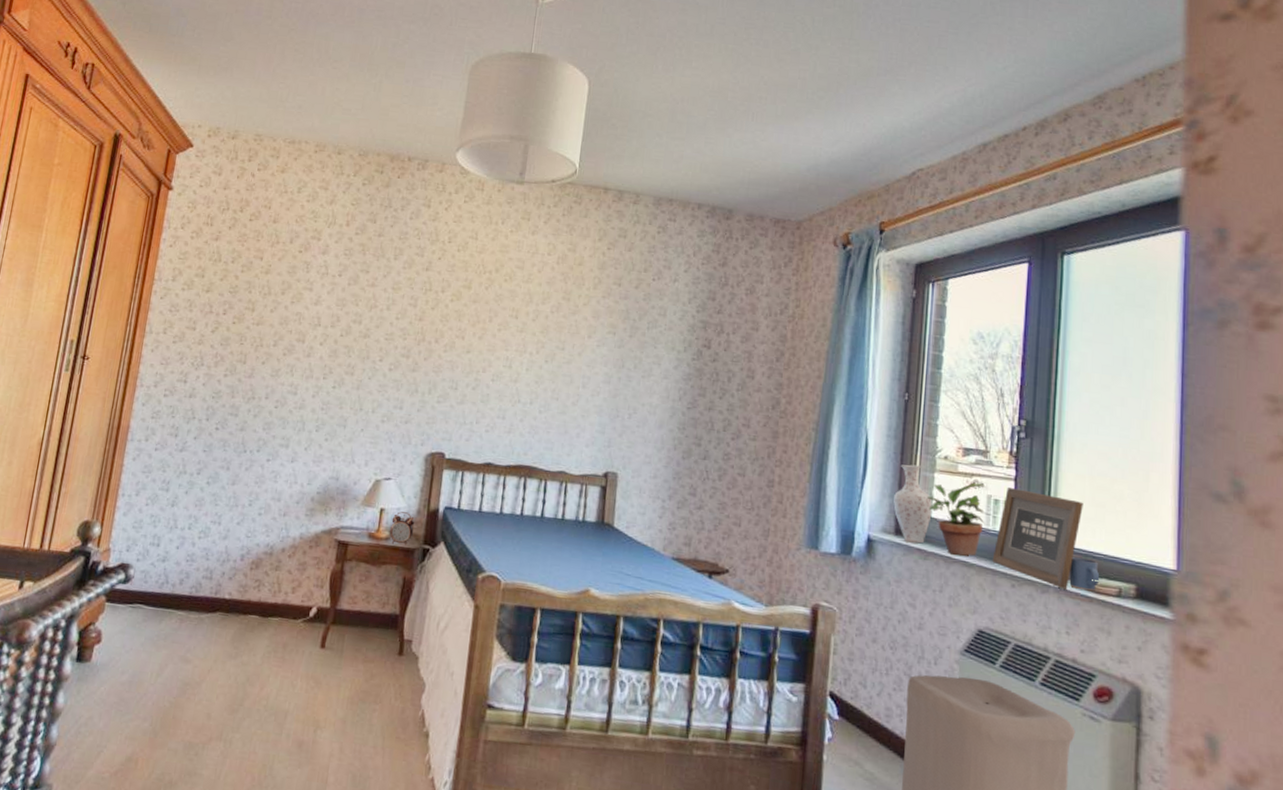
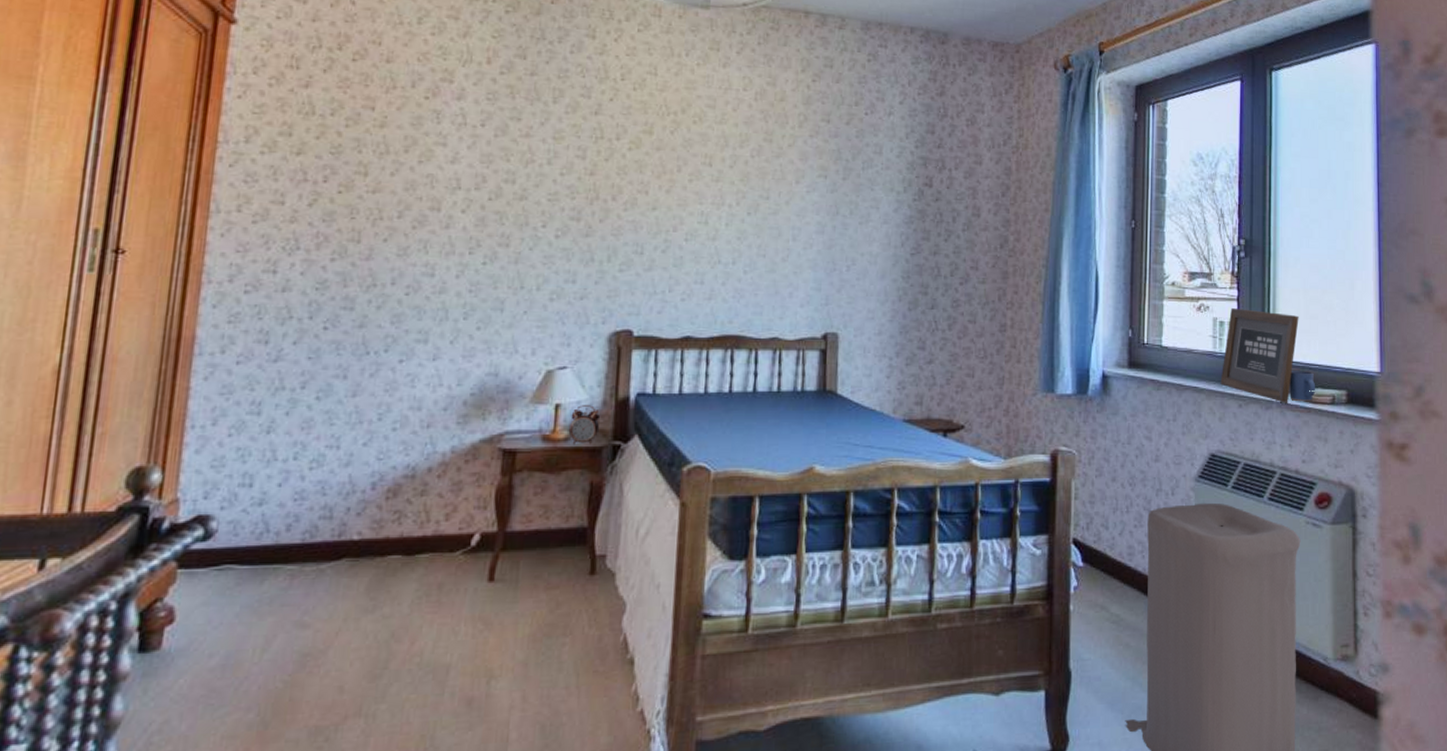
vase: present [893,464,933,544] -> none [1126,294,1163,374]
potted plant: present [926,482,986,557] -> none [1157,306,1212,381]

